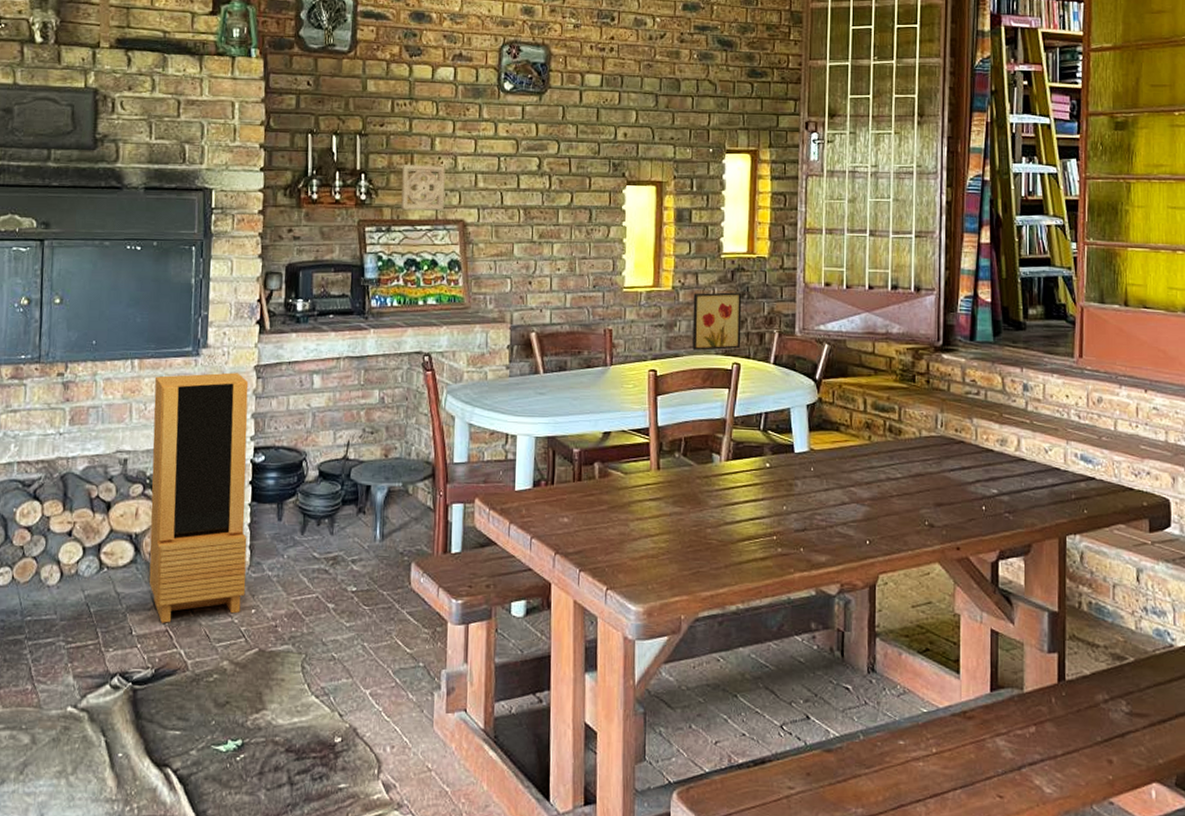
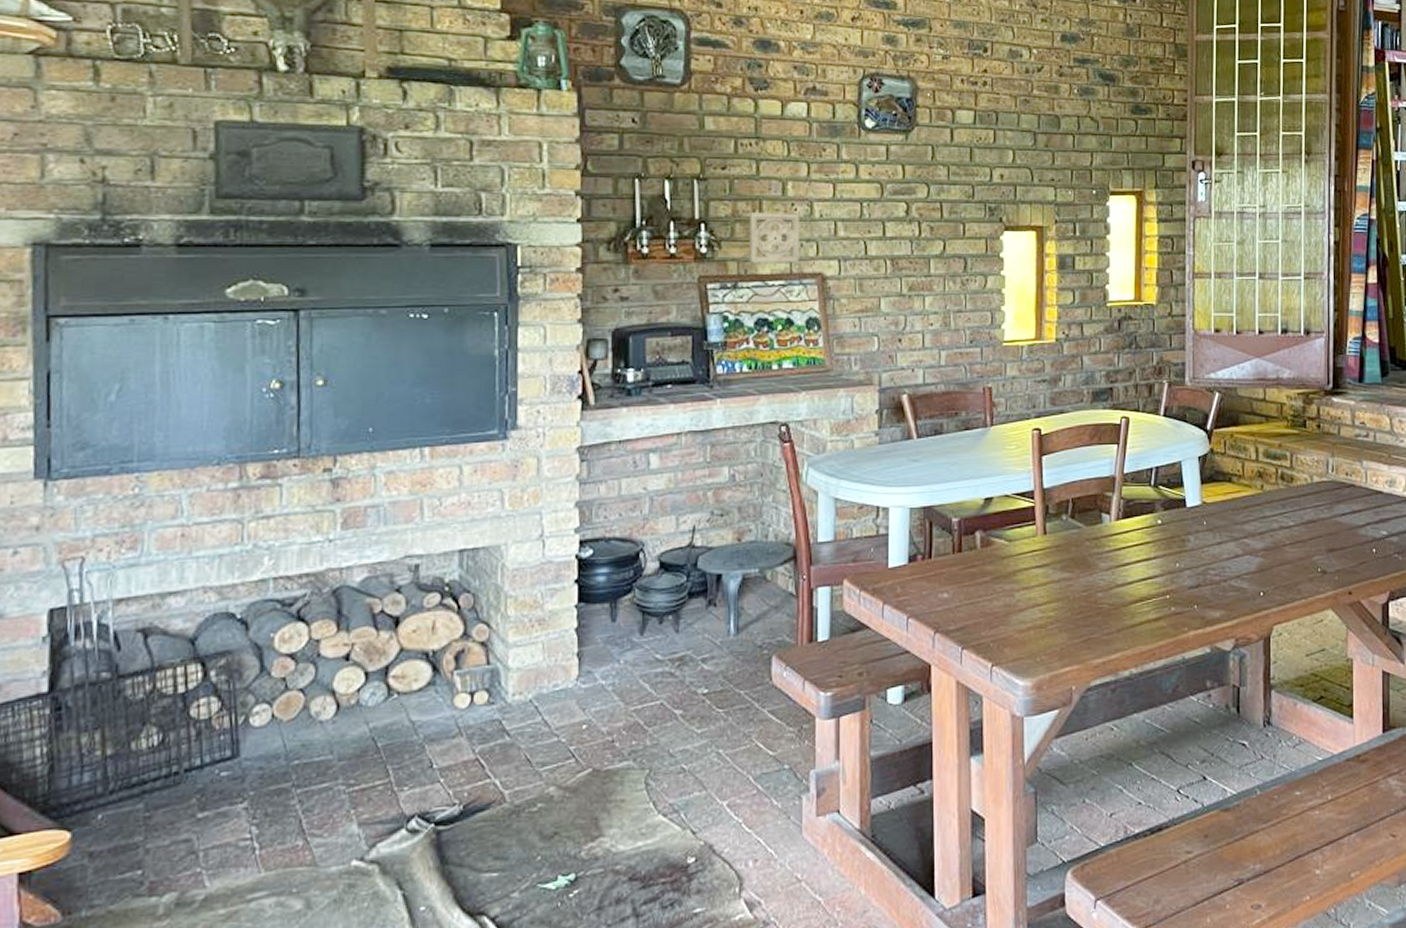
storage cabinet: present [149,372,249,623] -> none [451,456,575,751]
wall art: present [692,292,742,351] -> none [1078,342,1130,405]

